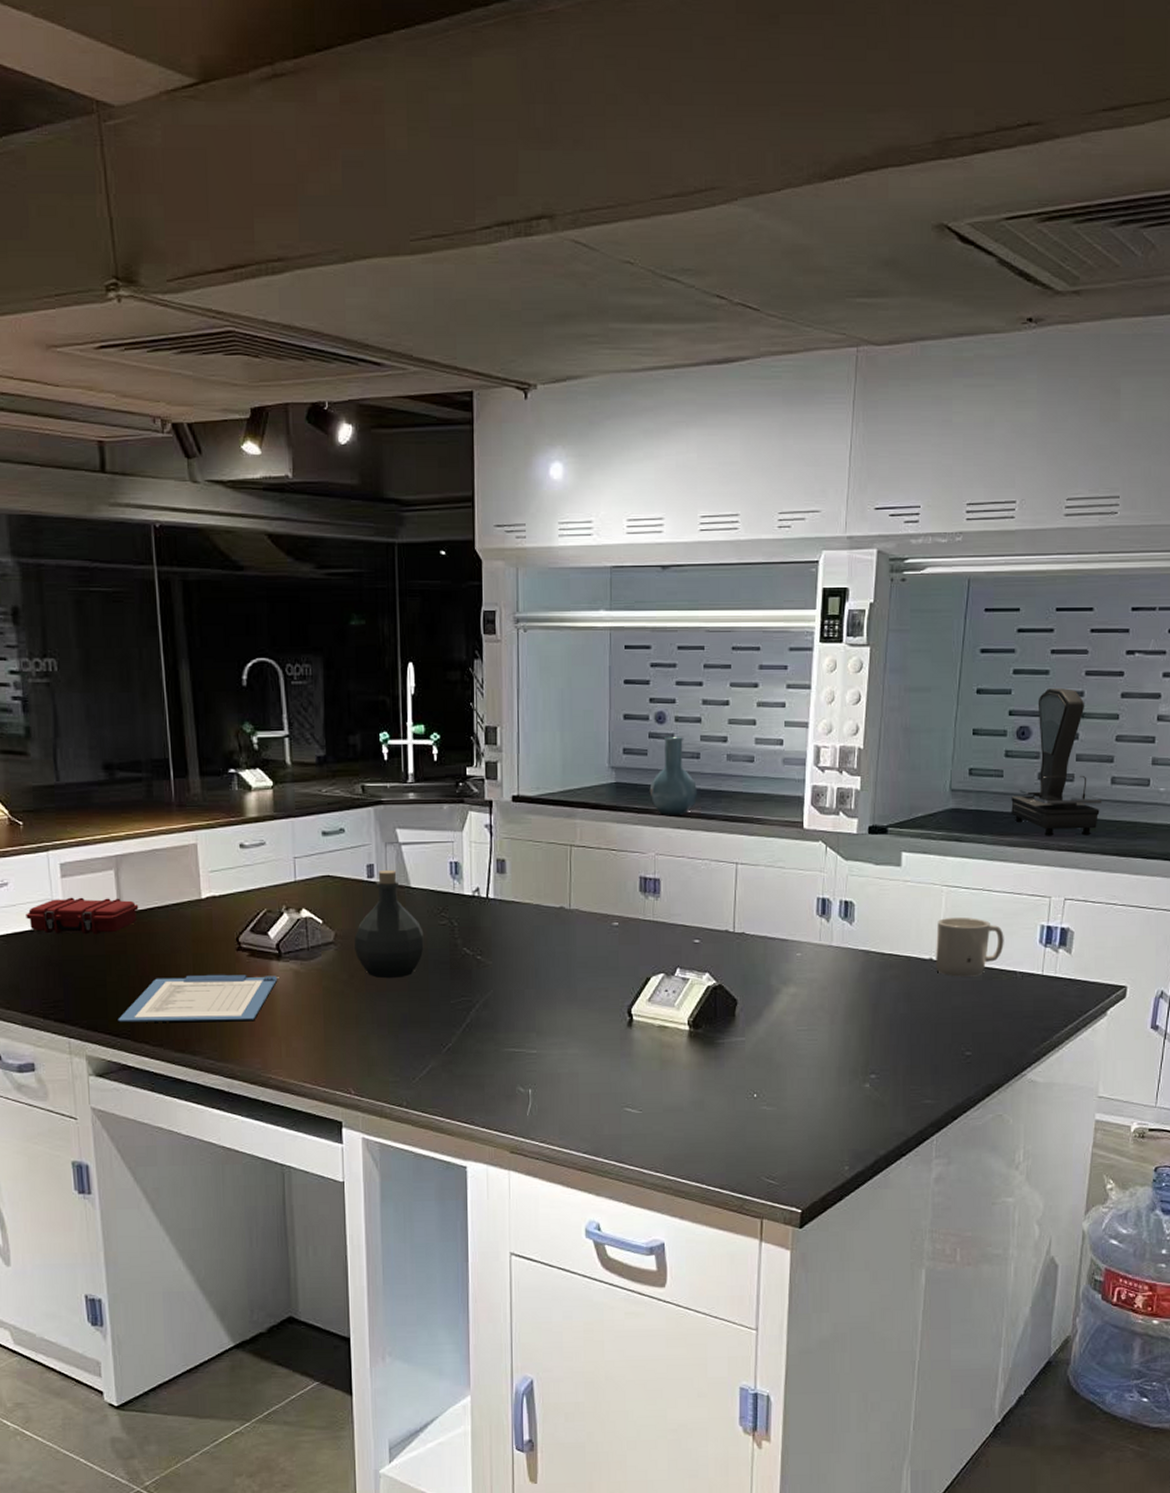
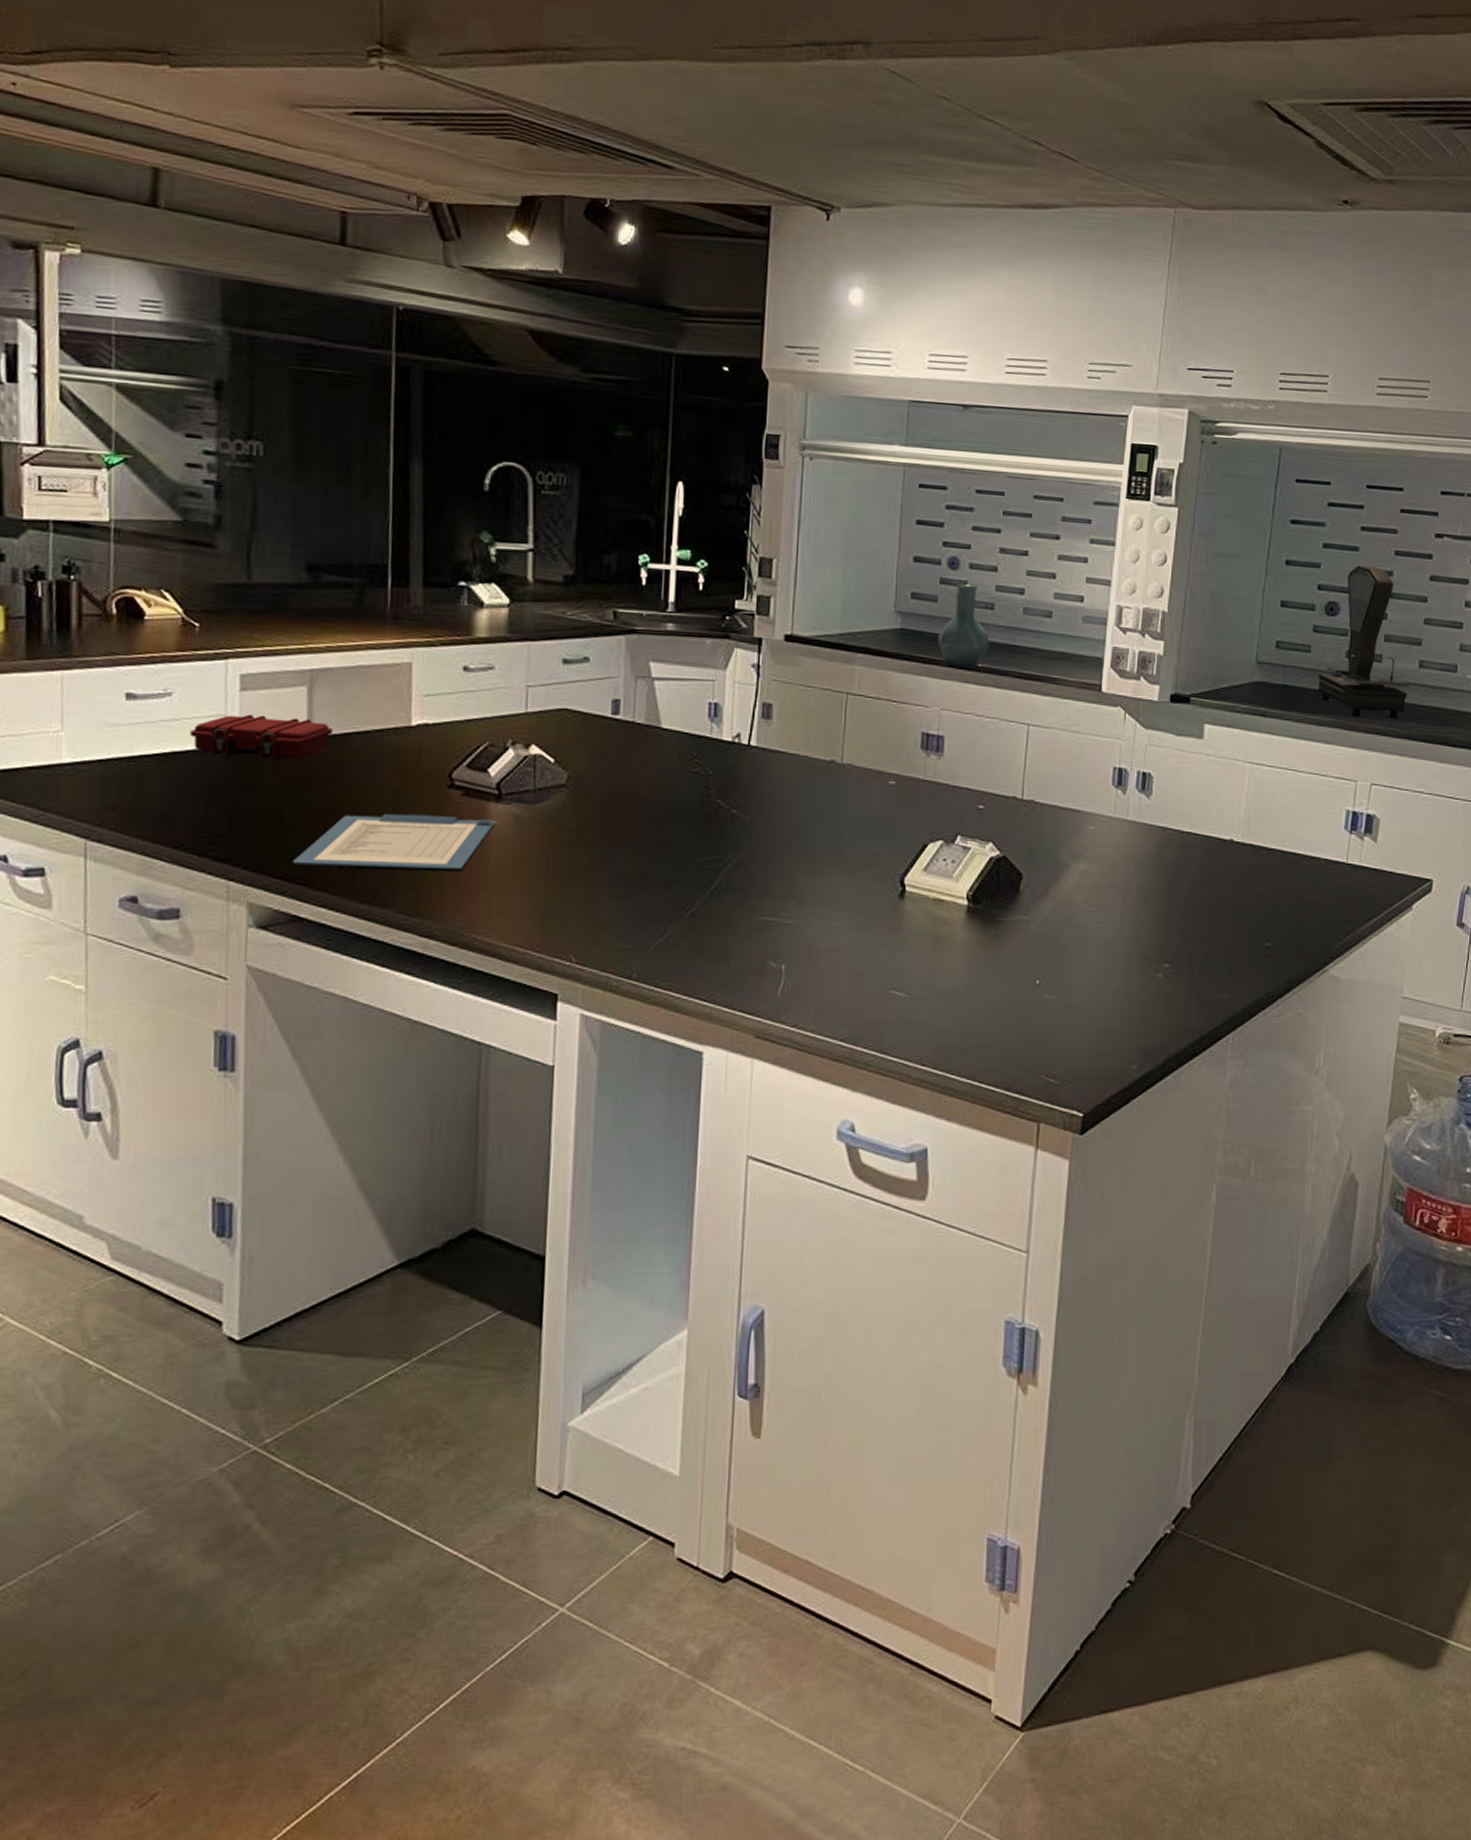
flask: present [354,870,424,979] -> none [590,707,673,830]
mug: present [936,918,1004,977] -> none [1237,797,1308,861]

